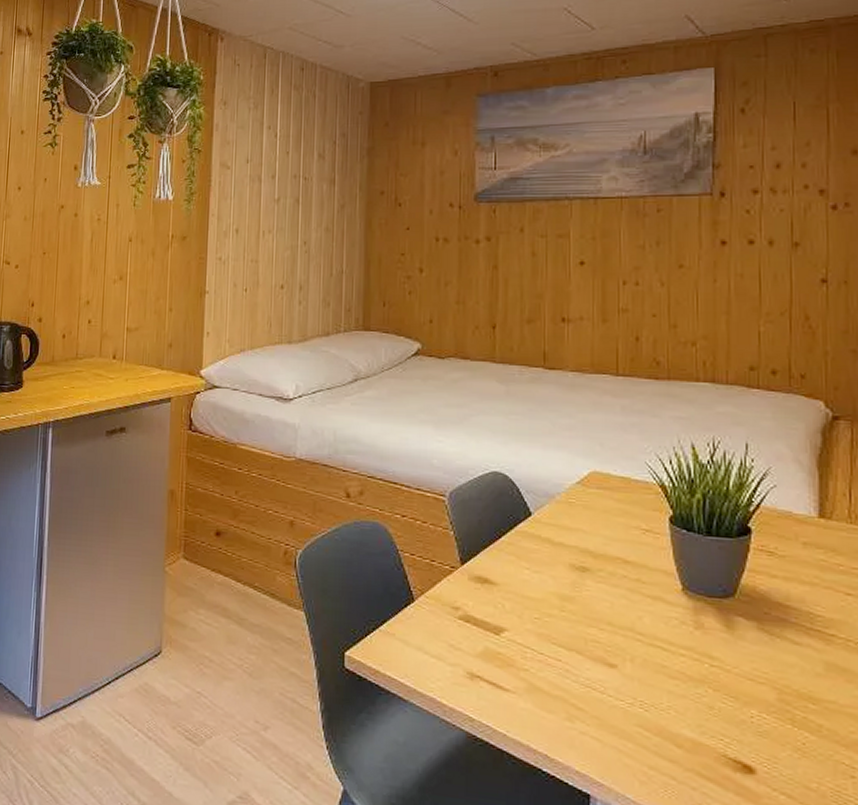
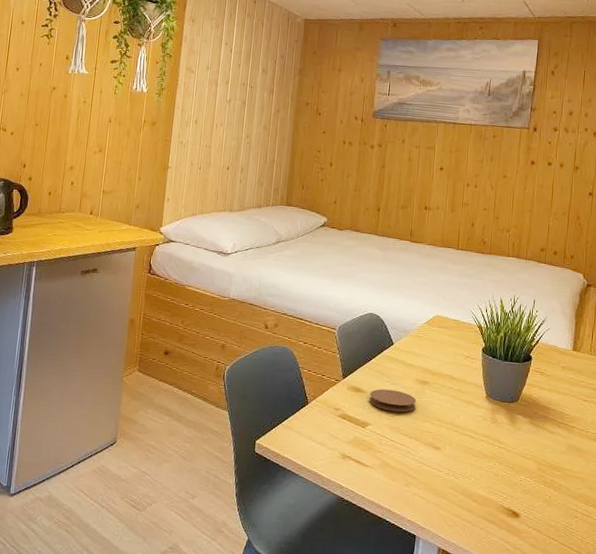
coaster: none [502,578,574,613] -> present [369,388,417,412]

